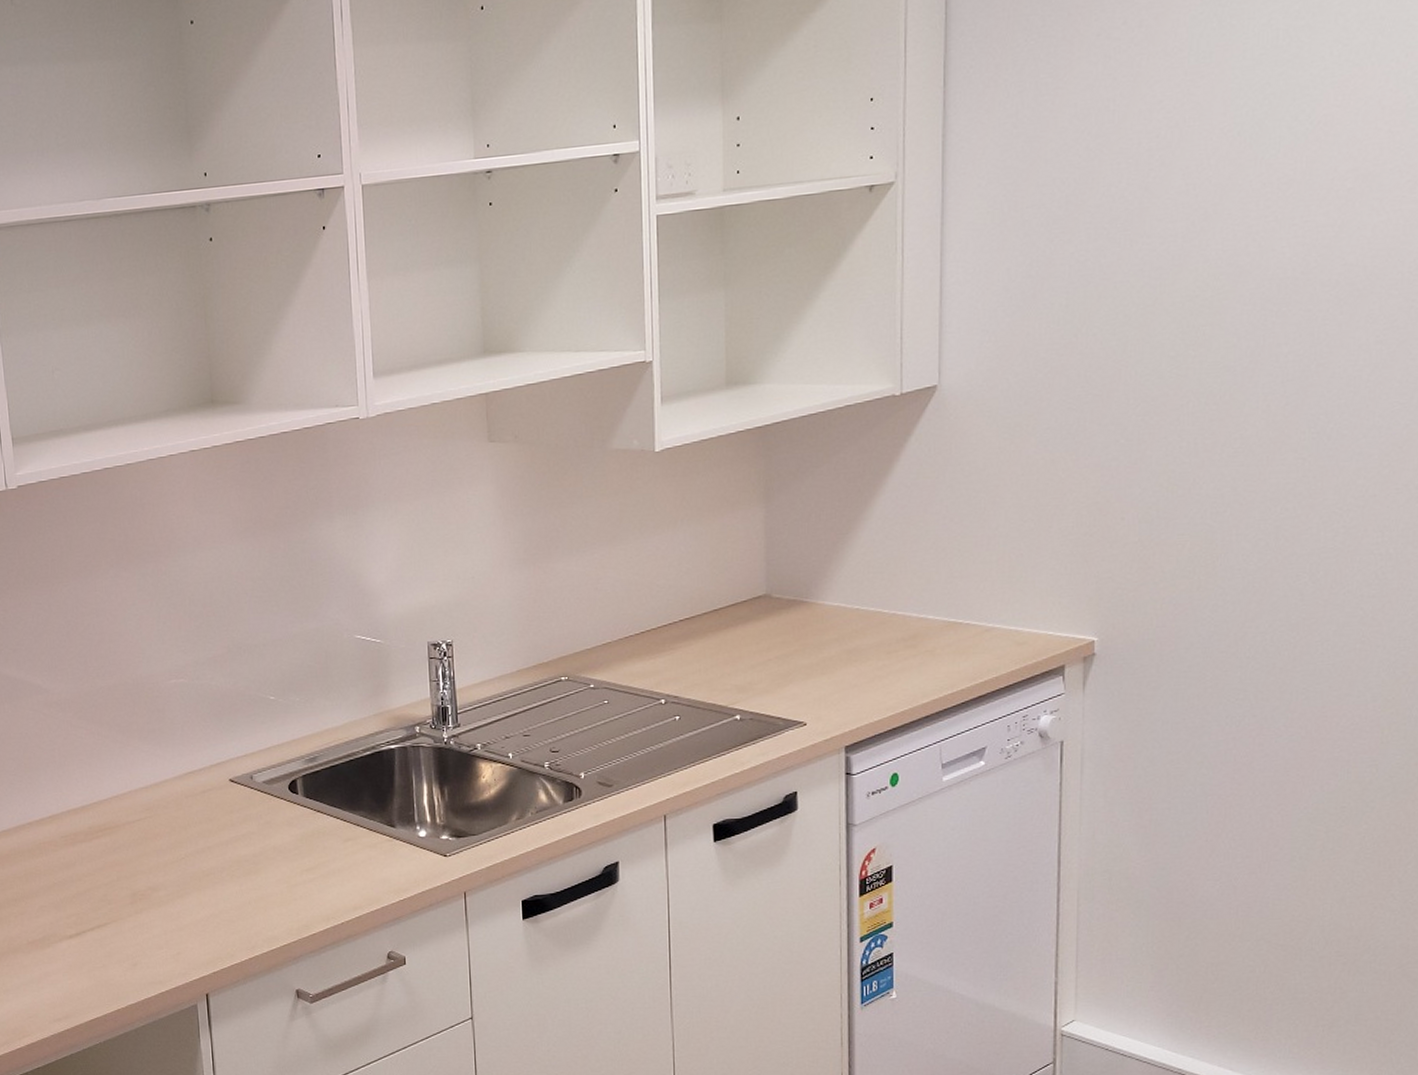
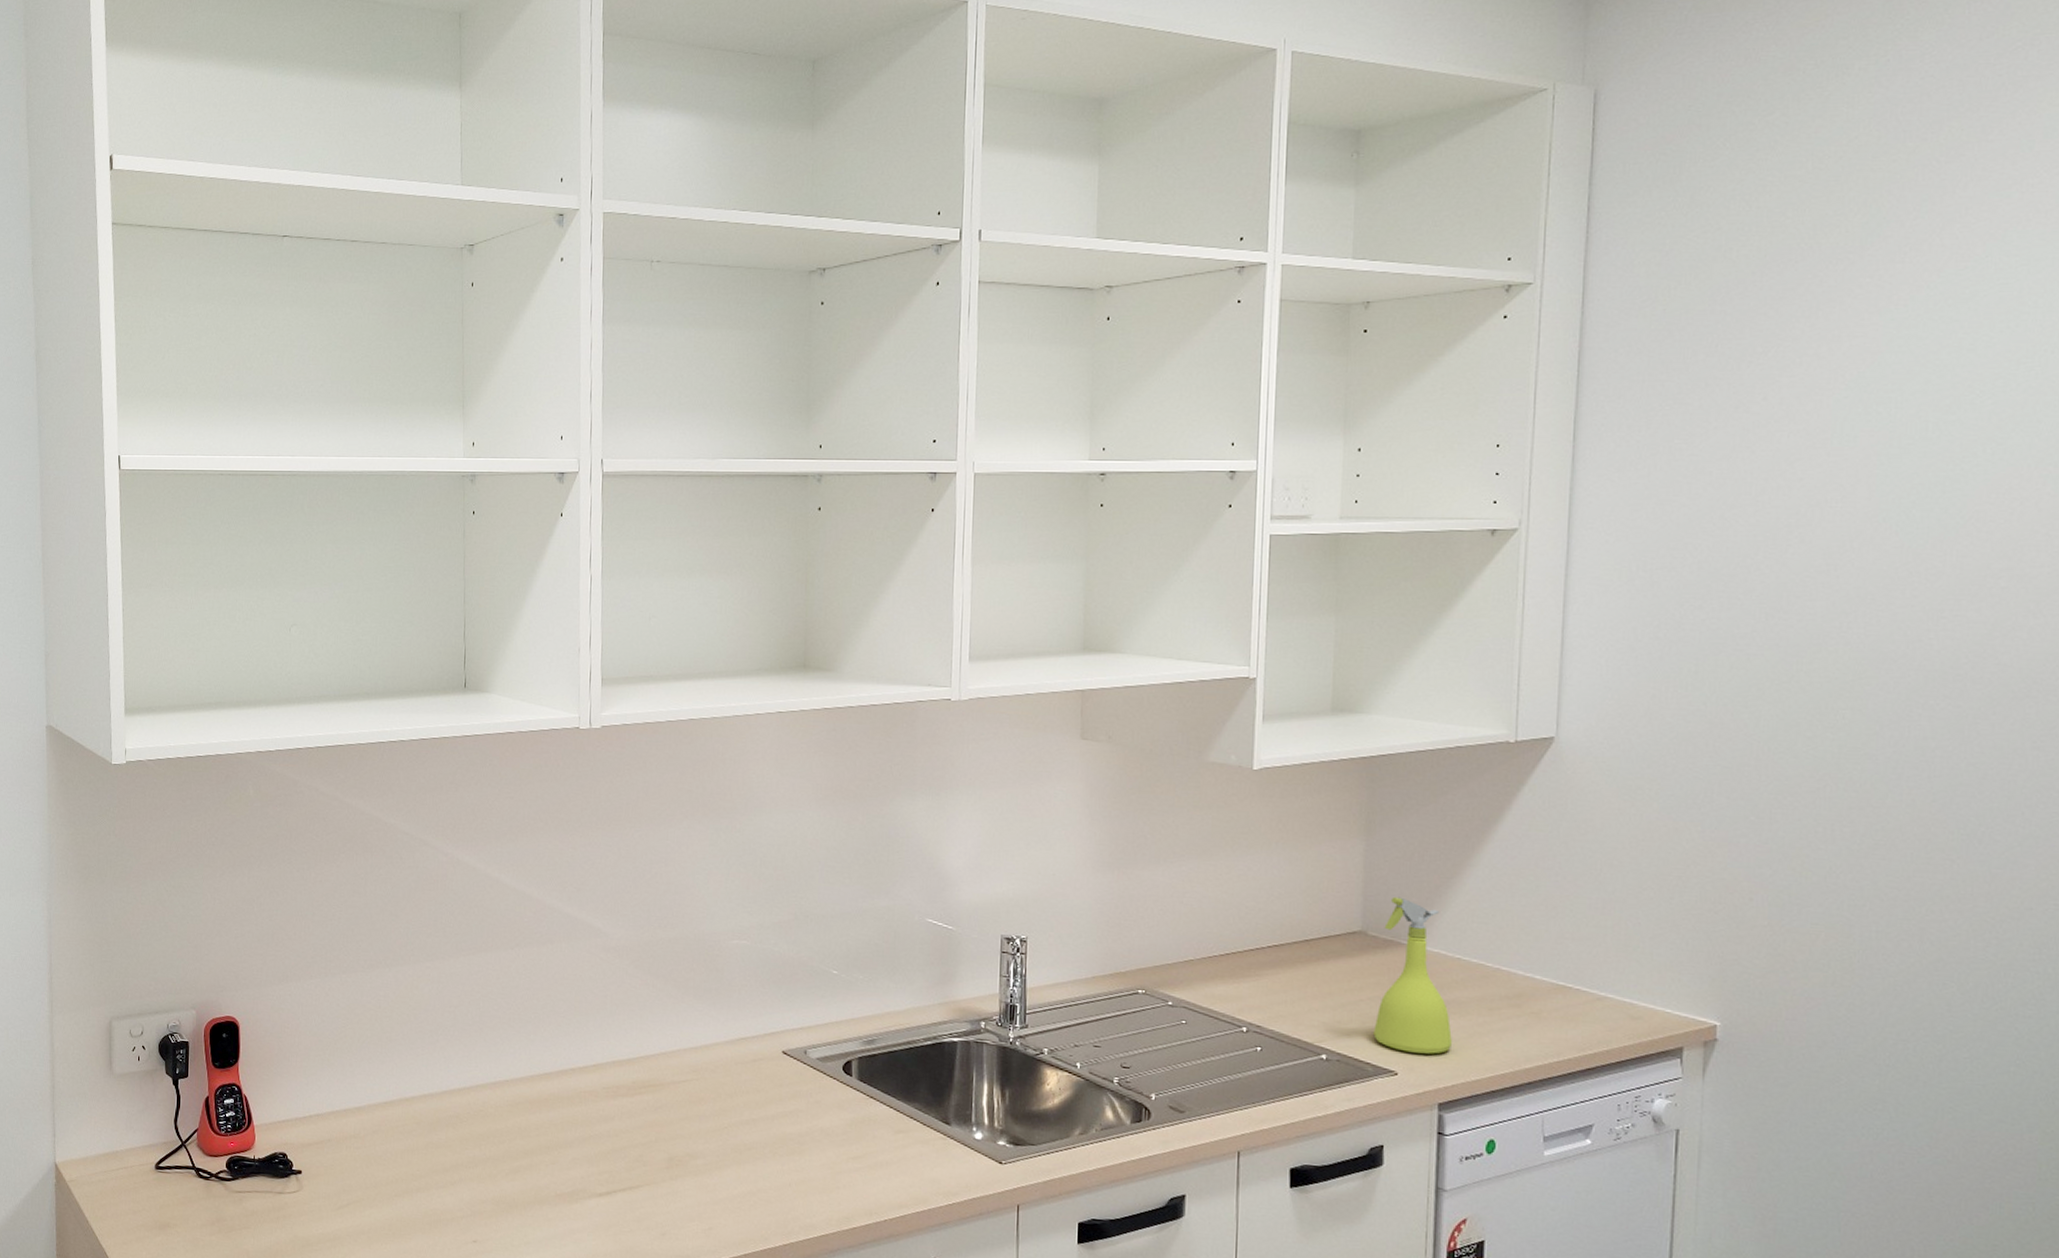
spray bottle: none [782,557,854,703] -> present [1373,896,1452,1054]

